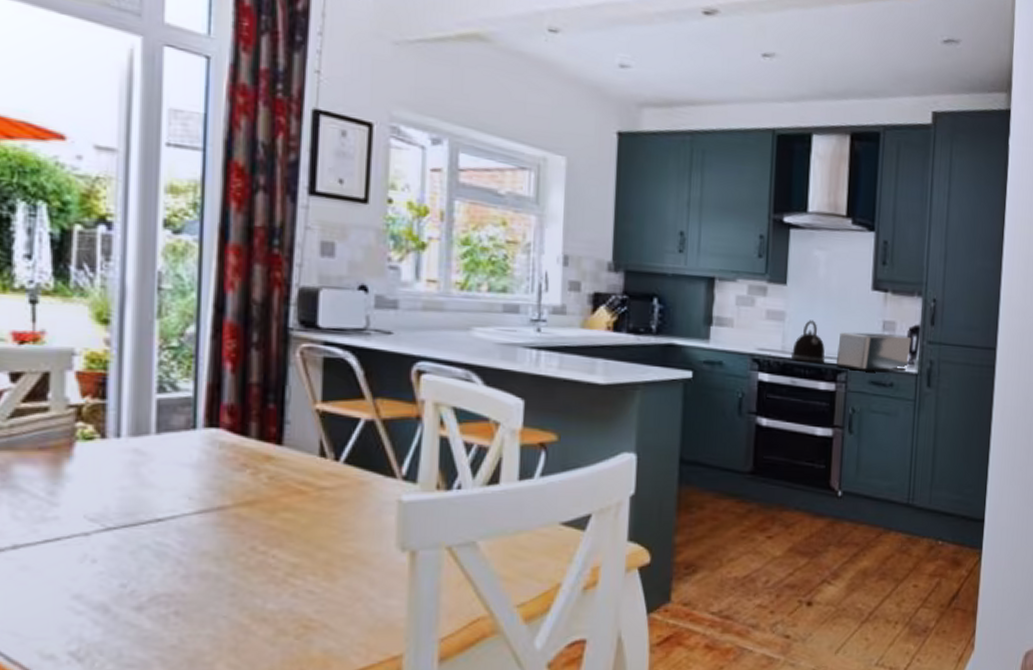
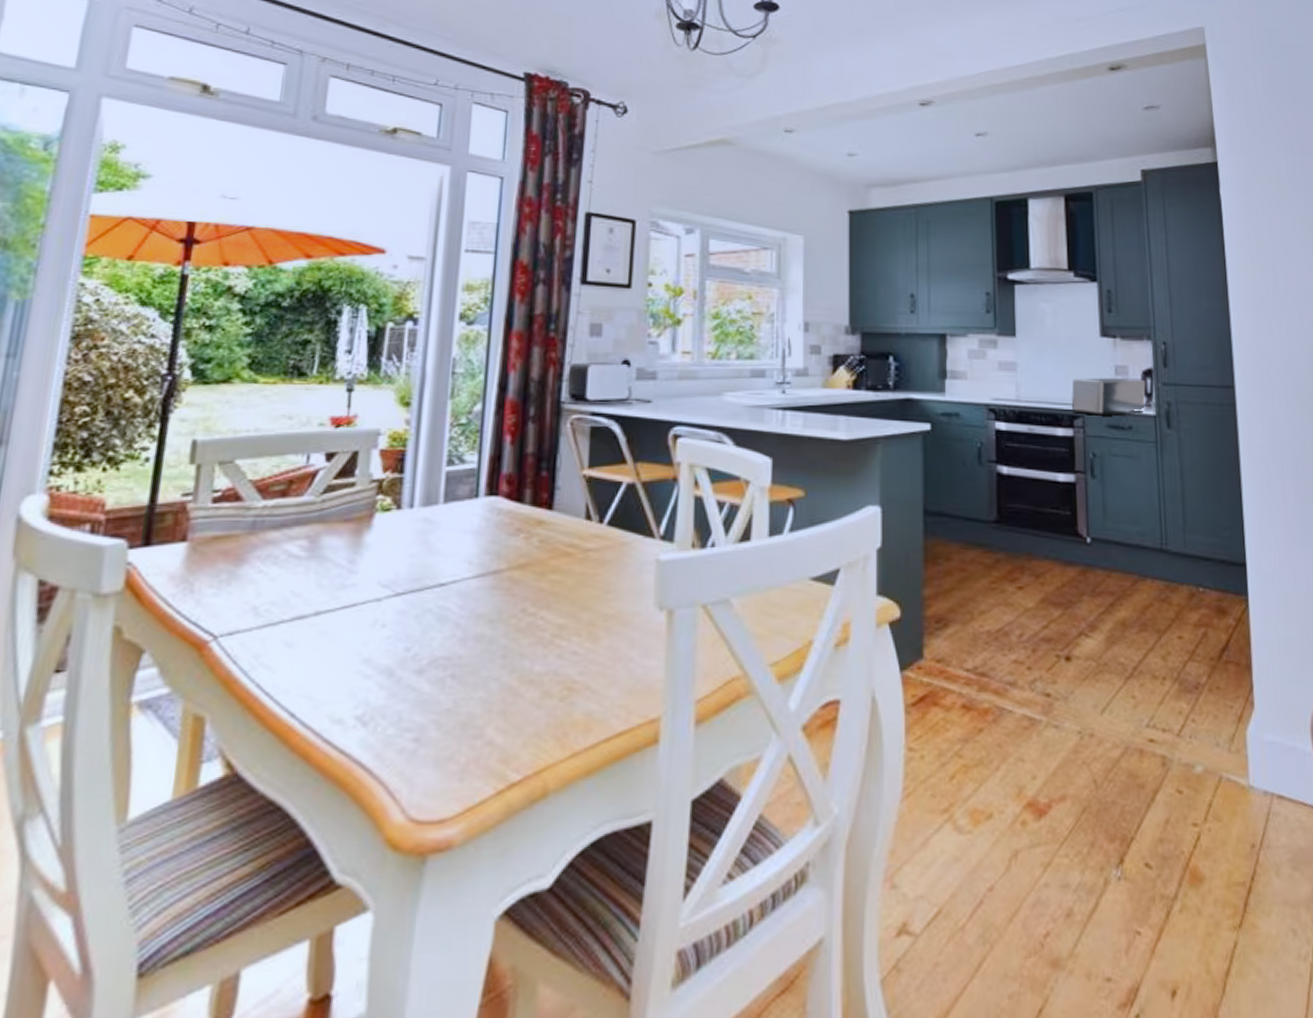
kettle: present [791,320,826,363] -> none [1026,369,1061,409]

